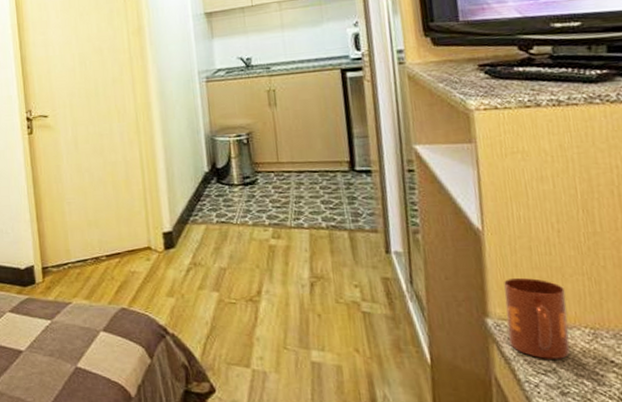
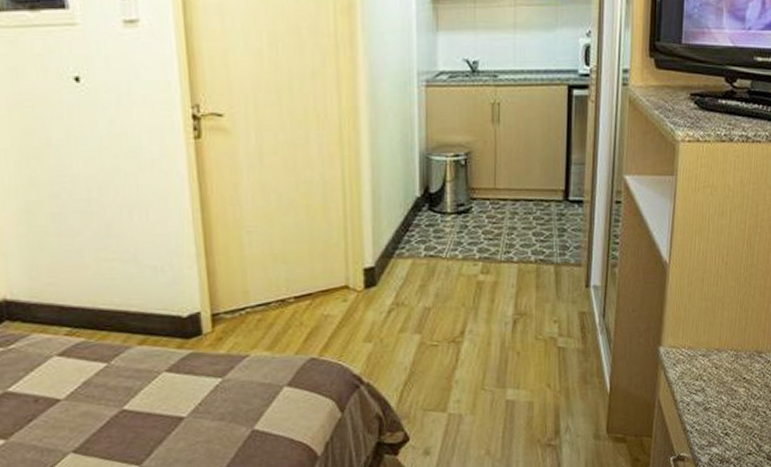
mug: present [503,277,571,359] -> none [674,307,722,380]

